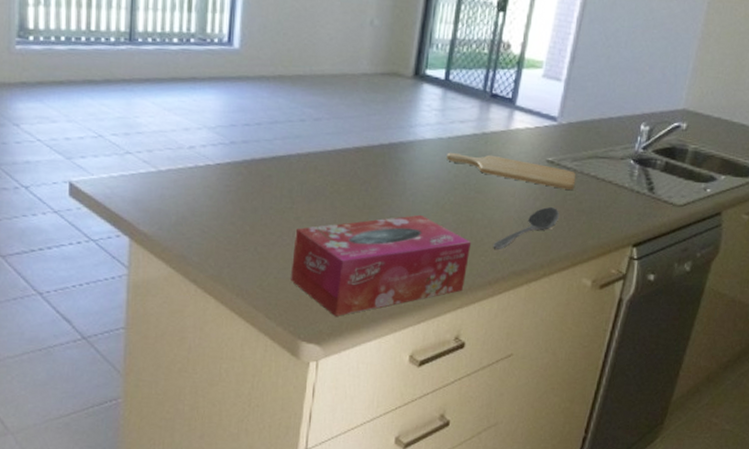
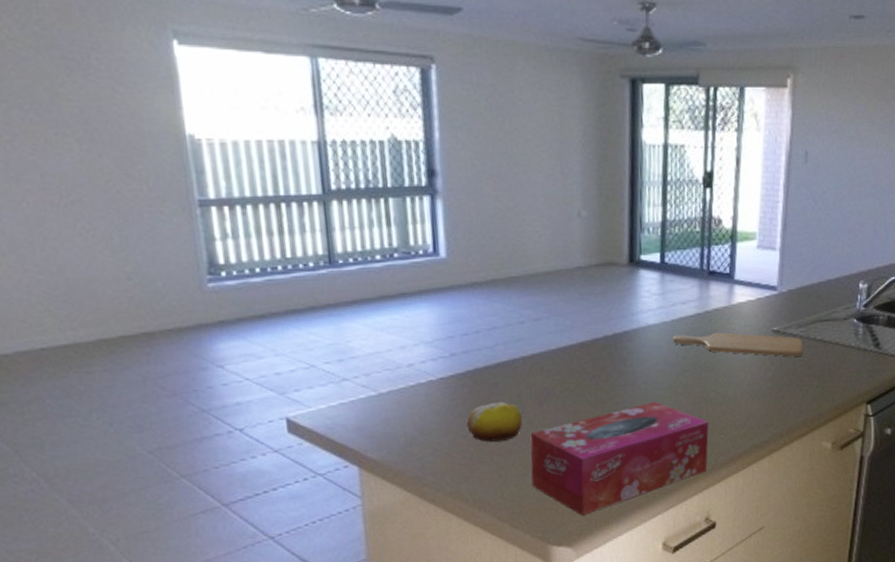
fruit: none [236,194,290,232] -> present [466,401,522,442]
stirrer: present [493,206,560,250] -> none [731,375,793,425]

